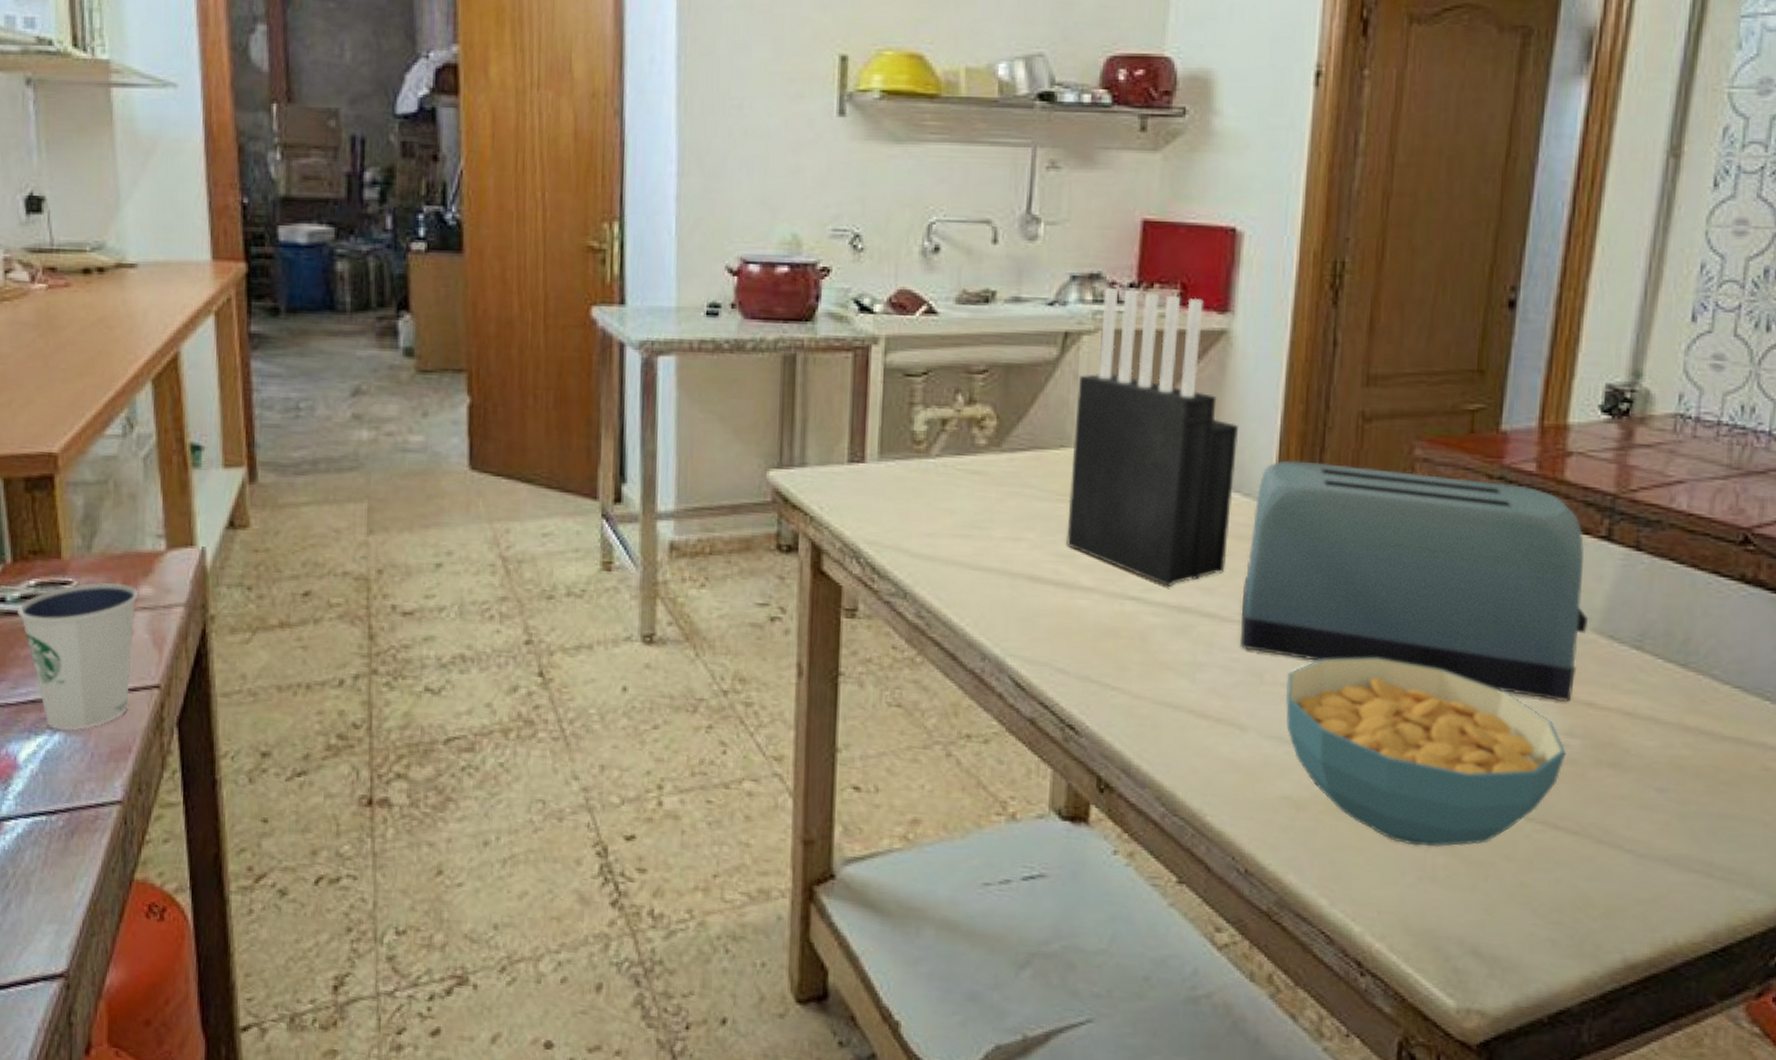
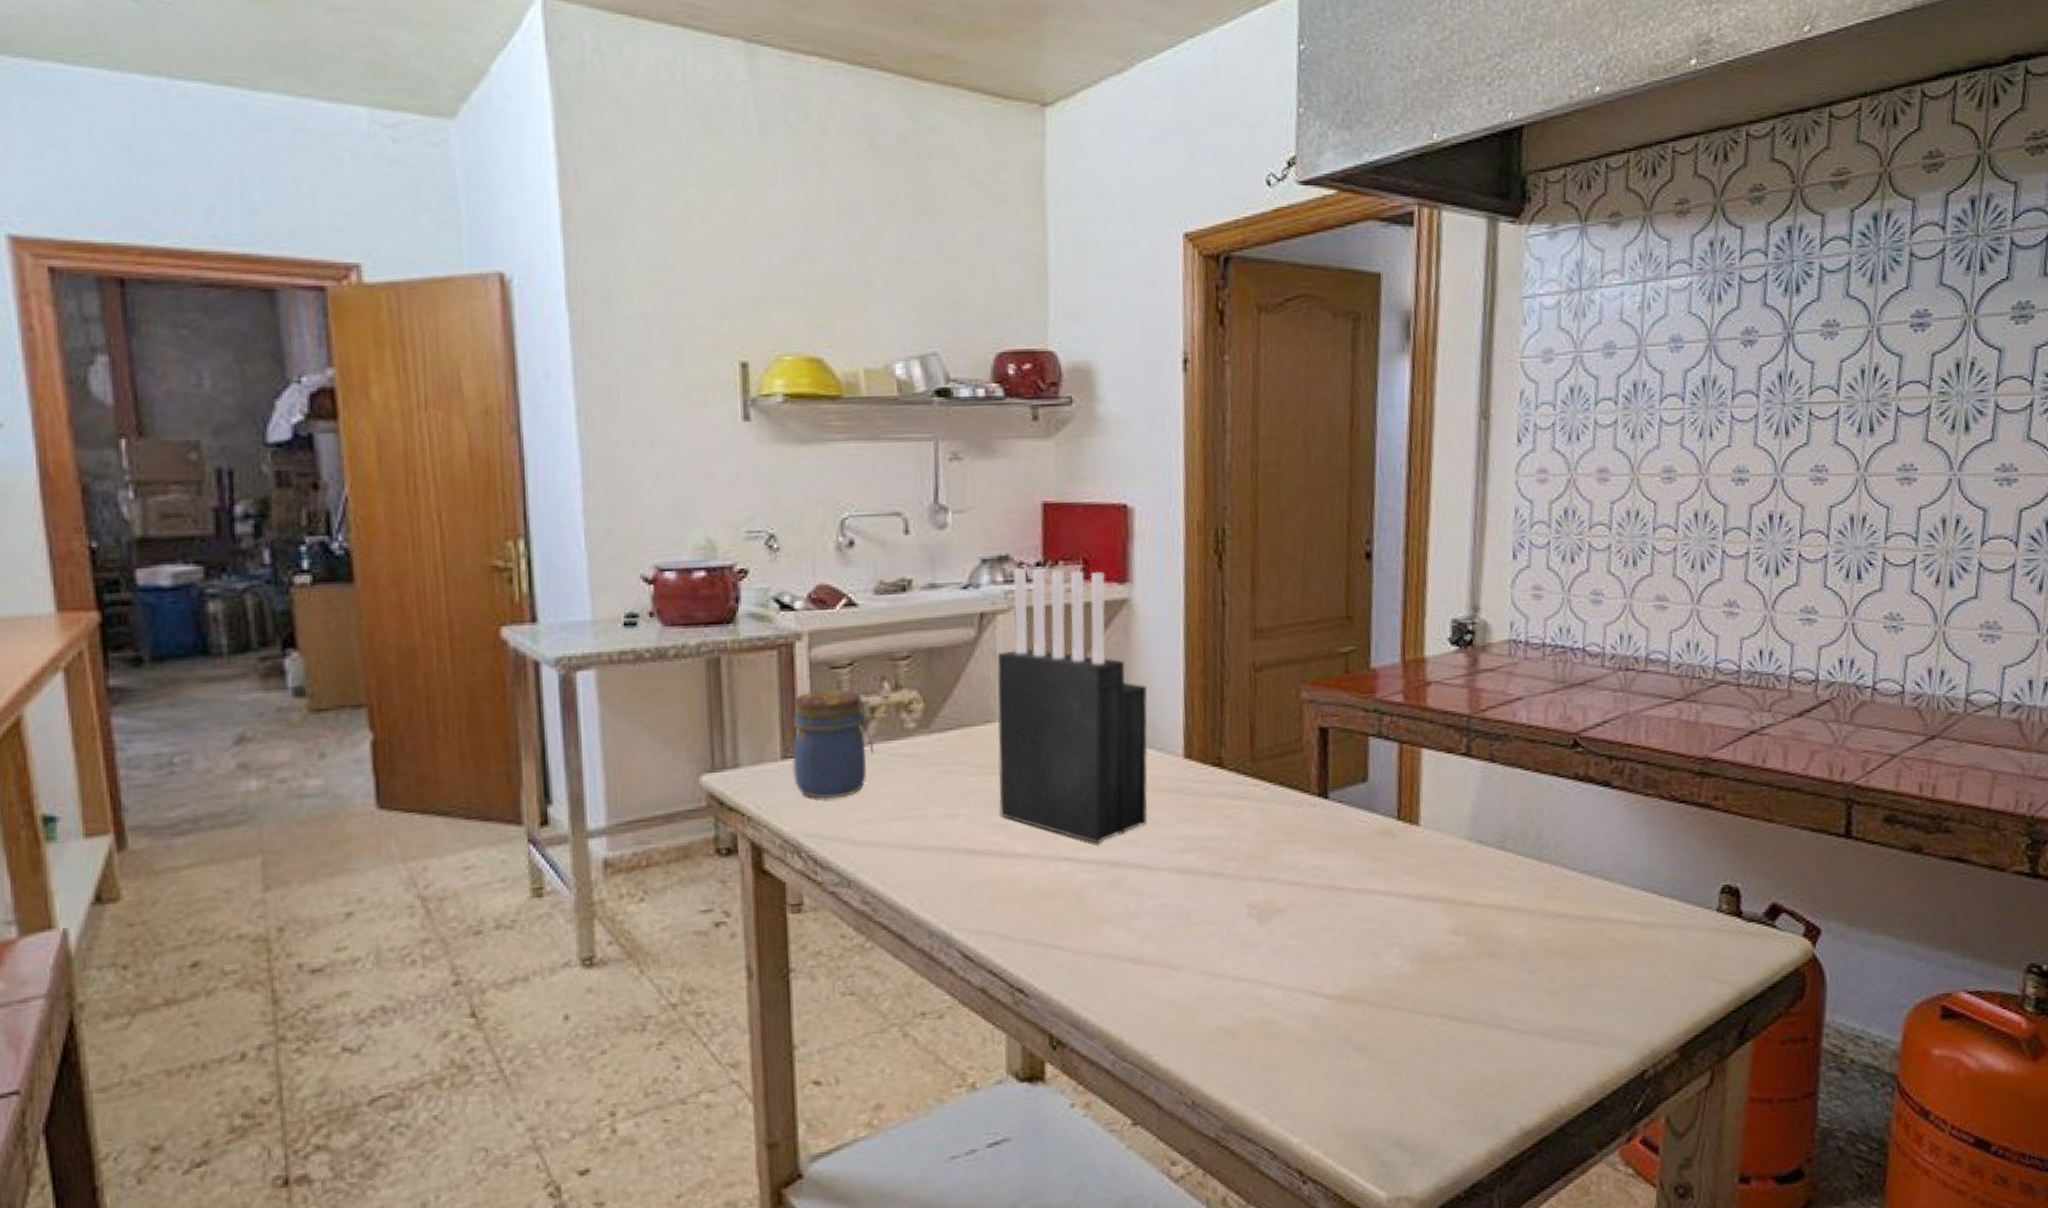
jar: none [858,396,942,508] -> present [792,689,873,799]
toaster: present [1240,460,1589,703] -> none [1164,712,1460,905]
cereal bowl: present [1285,657,1566,848] -> none [1212,886,1454,1055]

